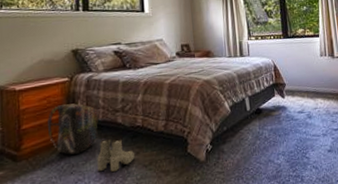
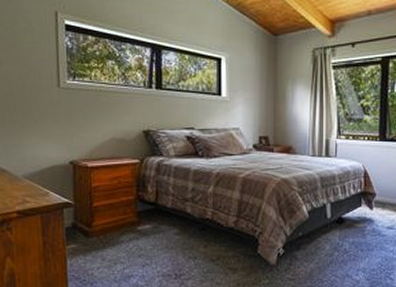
backpack: present [47,103,99,156] -> none [118,187,168,239]
boots: present [97,139,135,173] -> none [165,228,202,262]

